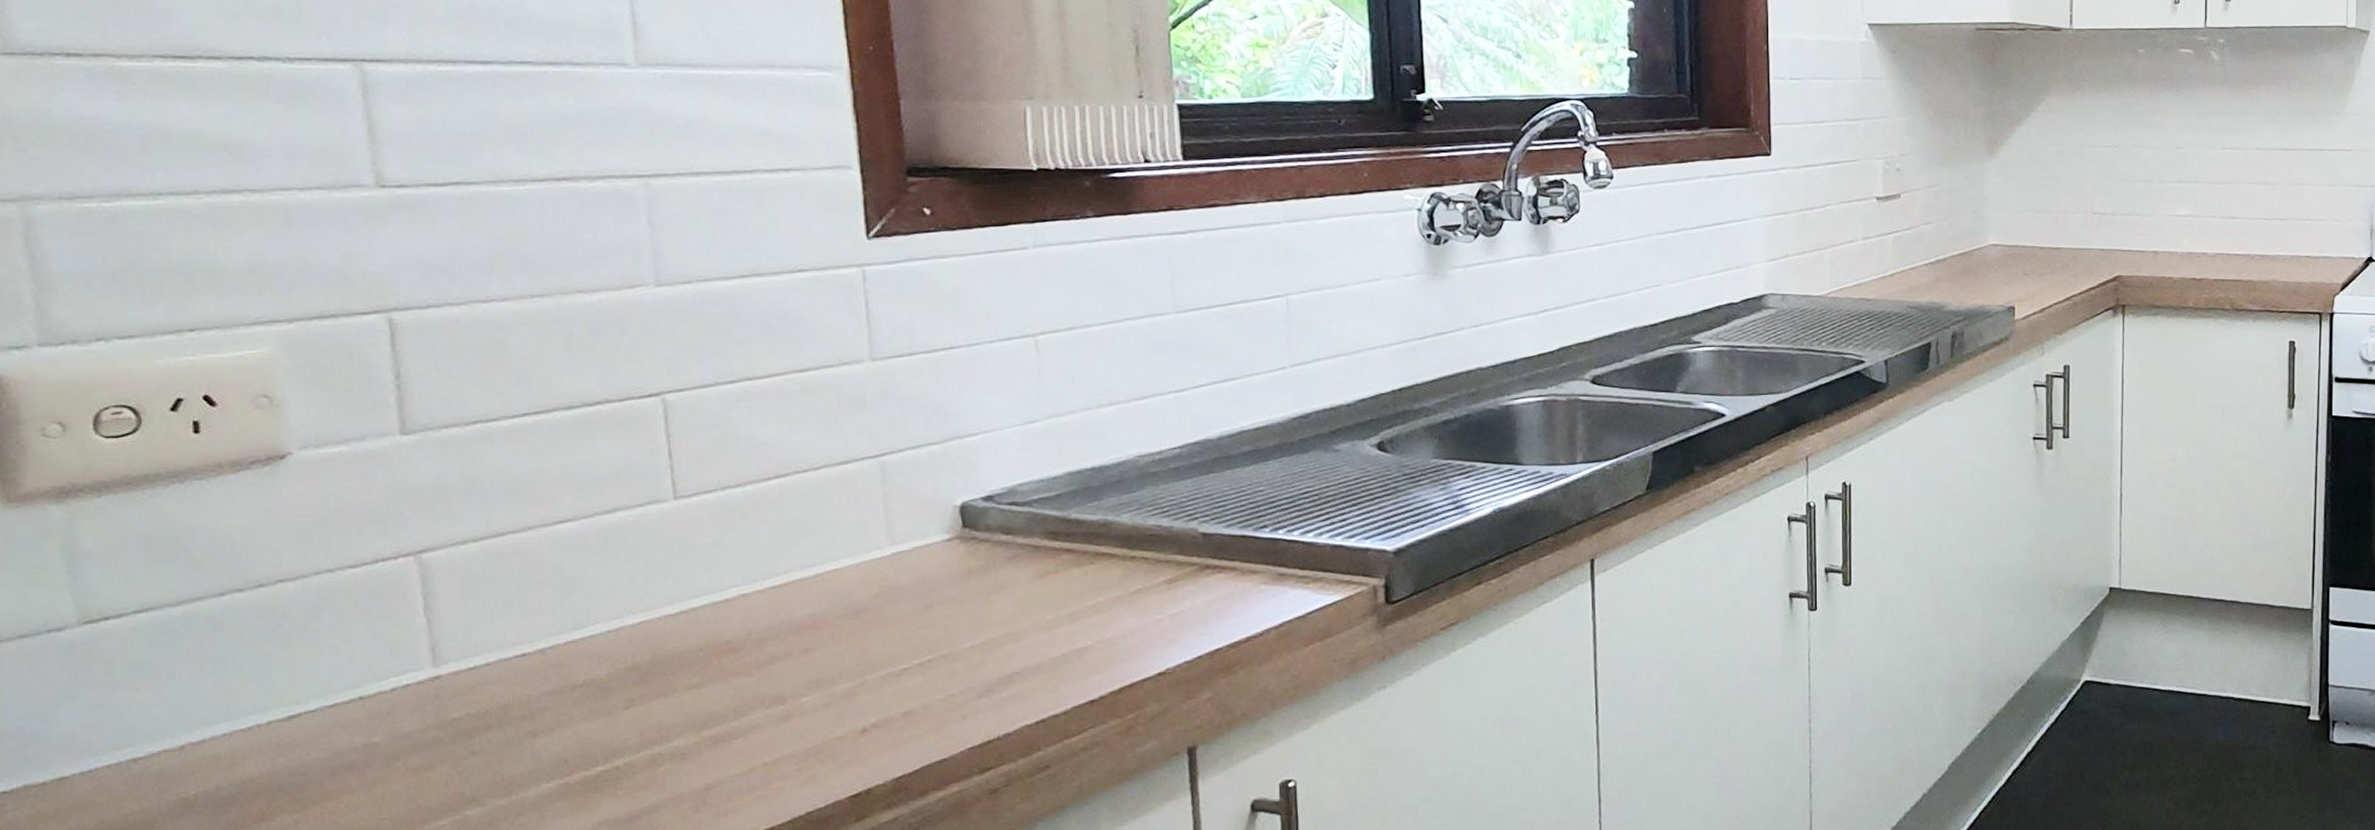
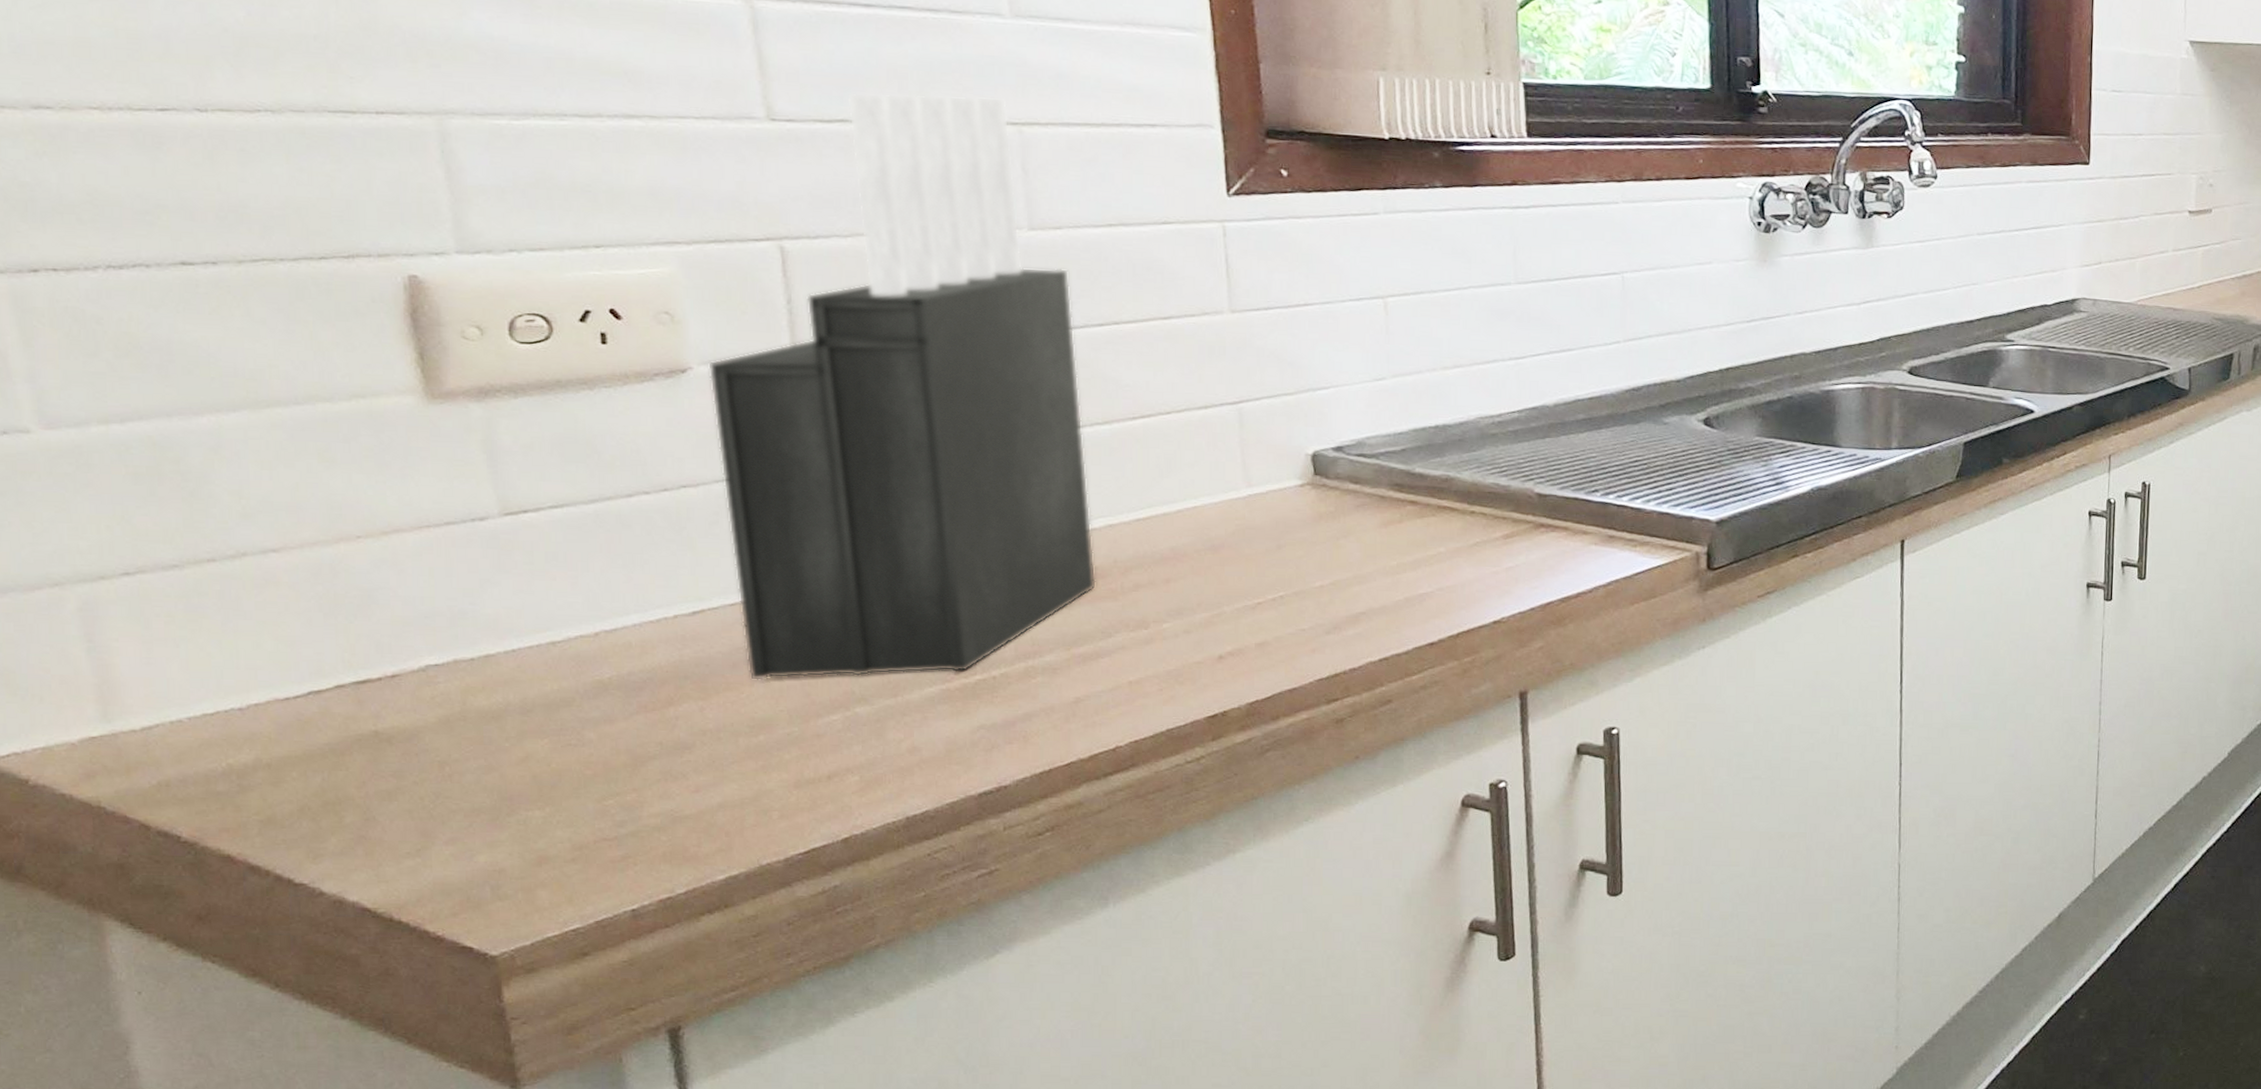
knife block: none [309,150,730,788] -> present [708,92,1097,681]

